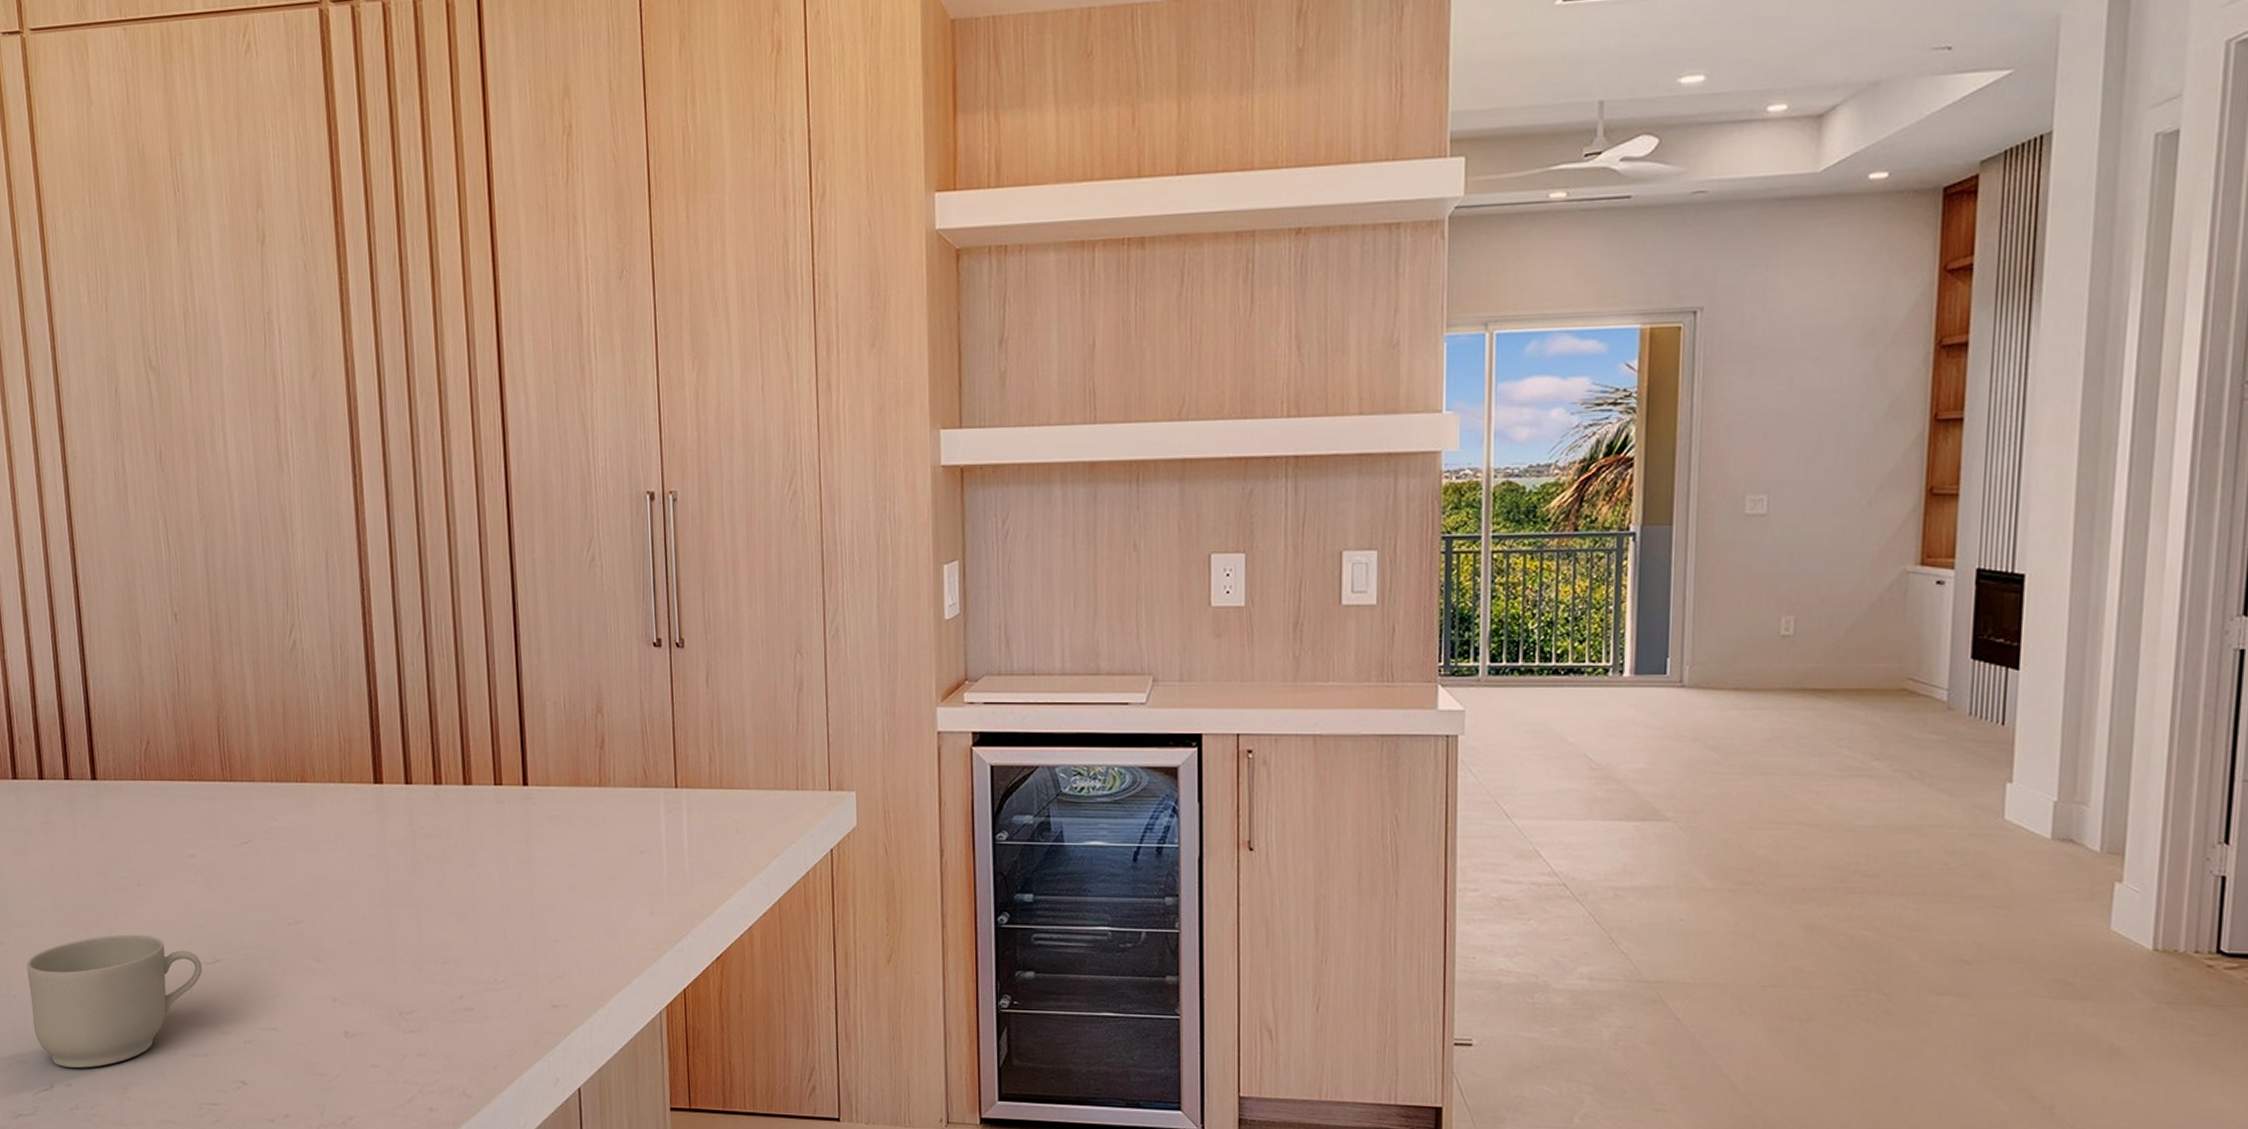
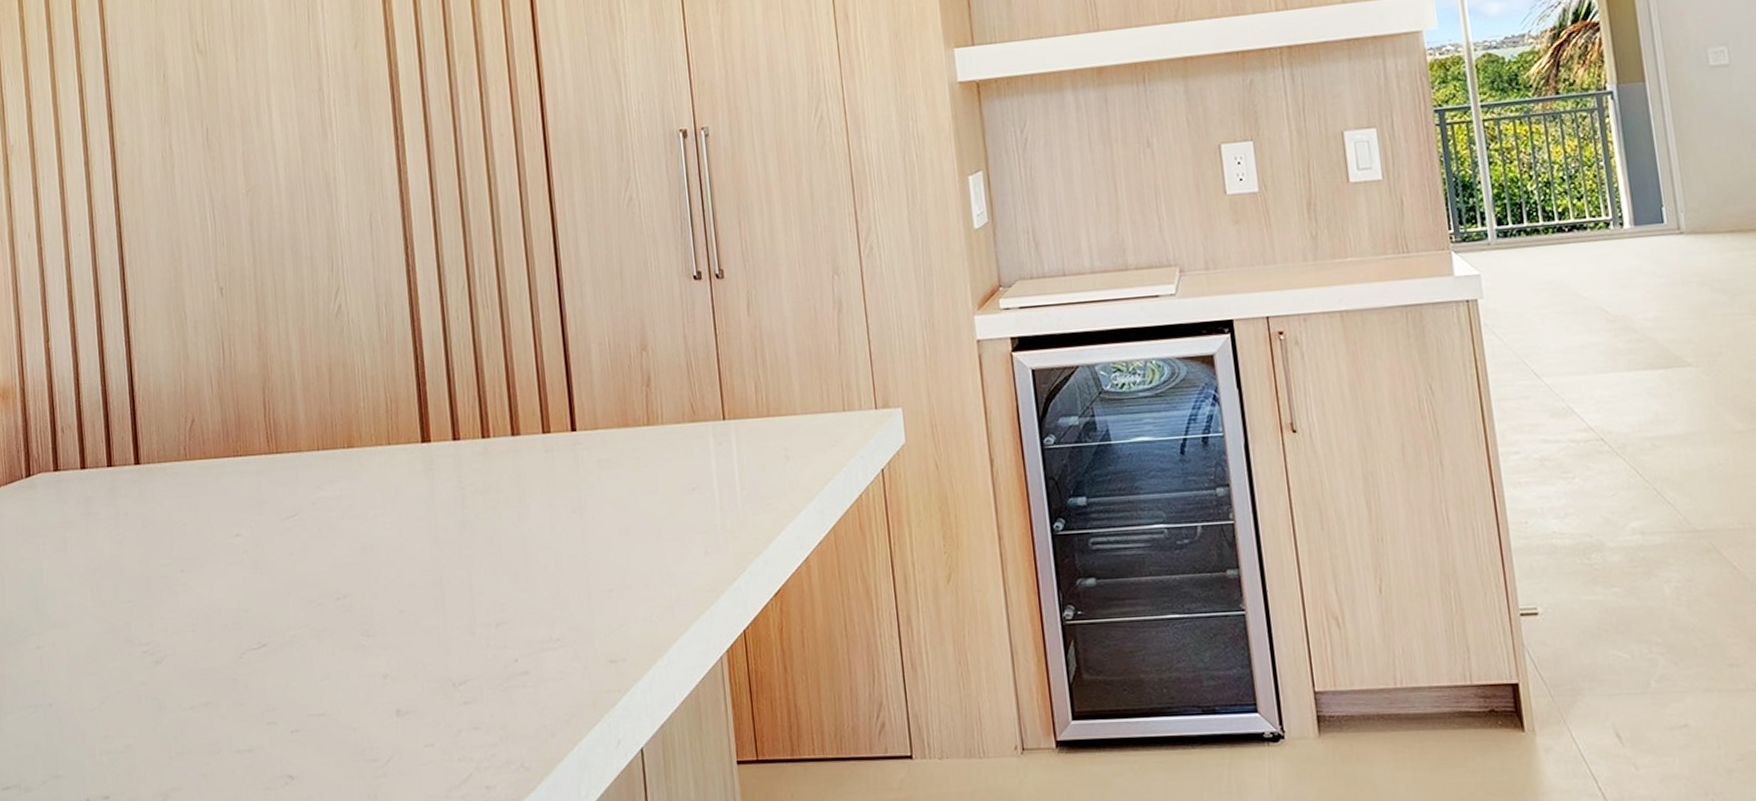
mug: present [26,934,202,1068] -> none [64,624,248,778]

